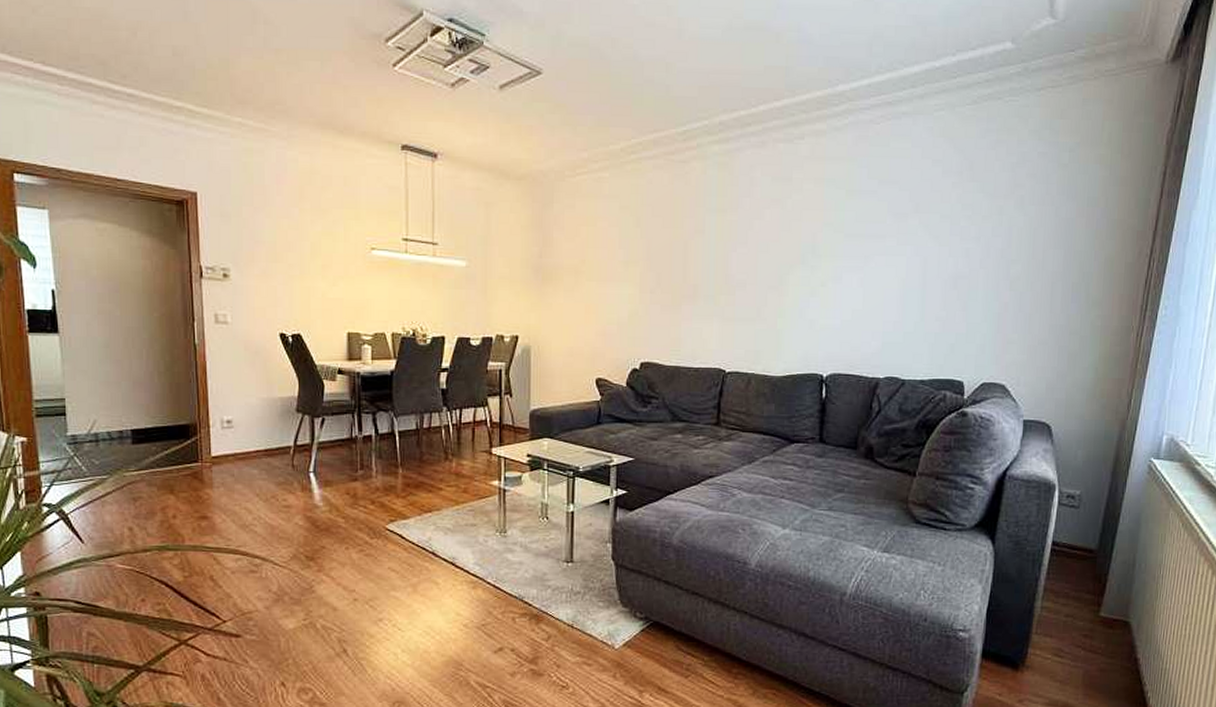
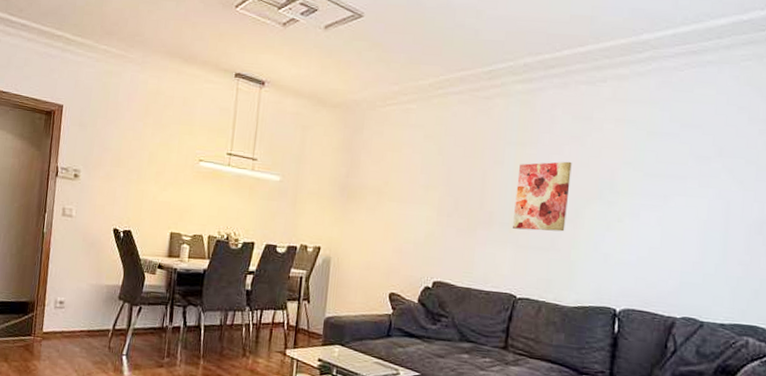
wall art: none [718,226,774,301] -> present [513,161,572,232]

